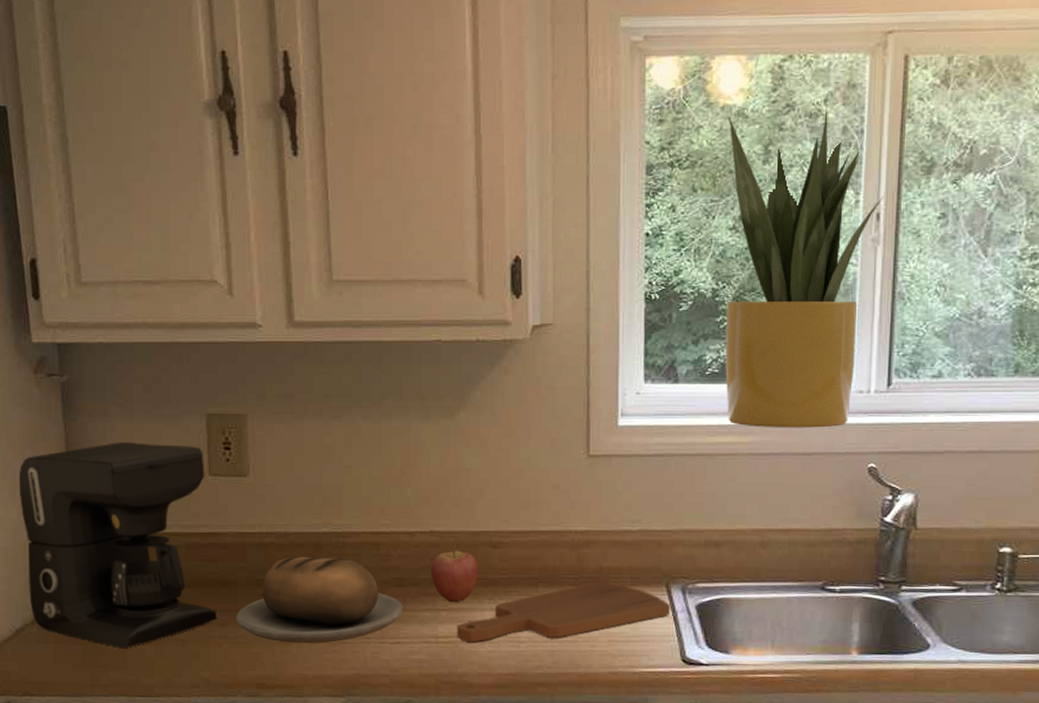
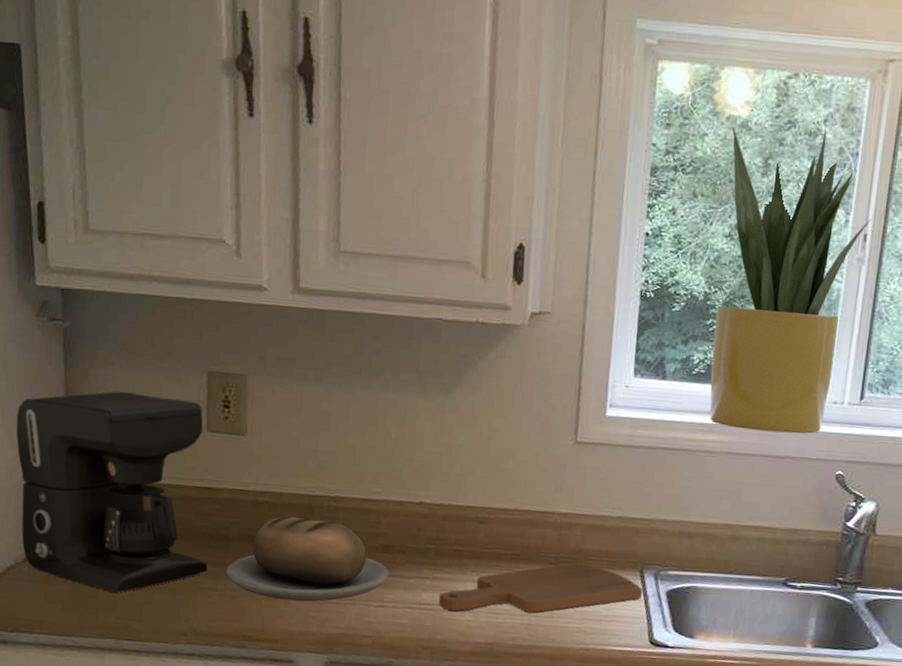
fruit: present [430,540,479,602] -> none [417,512,464,572]

